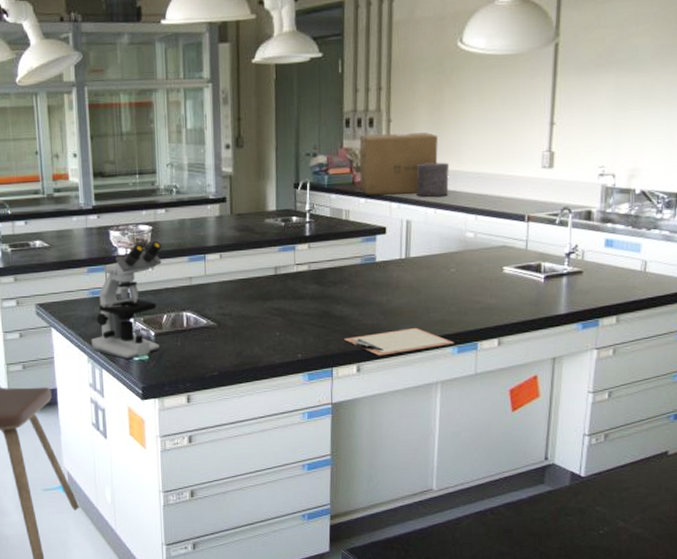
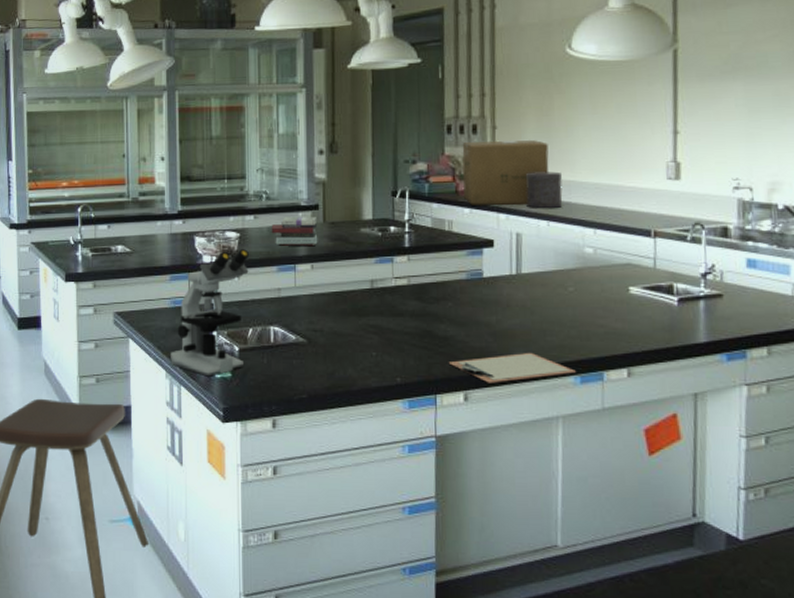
books: none [181,209,226,238] -> present [271,216,318,247]

